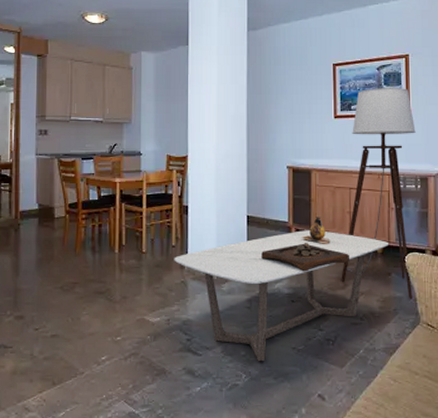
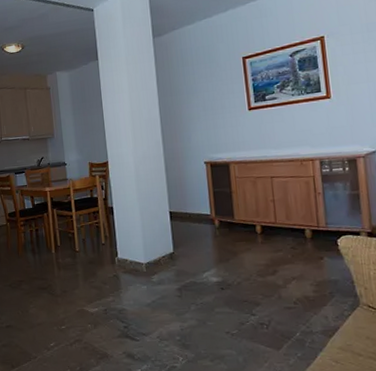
coffee table: present [174,230,389,361] -> none [105,220,319,345]
wooden tray: present [261,243,350,272] -> none [187,233,278,261]
vase: present [301,217,331,244] -> none [225,207,256,233]
floor lamp: present [341,88,416,300] -> none [268,71,349,283]

